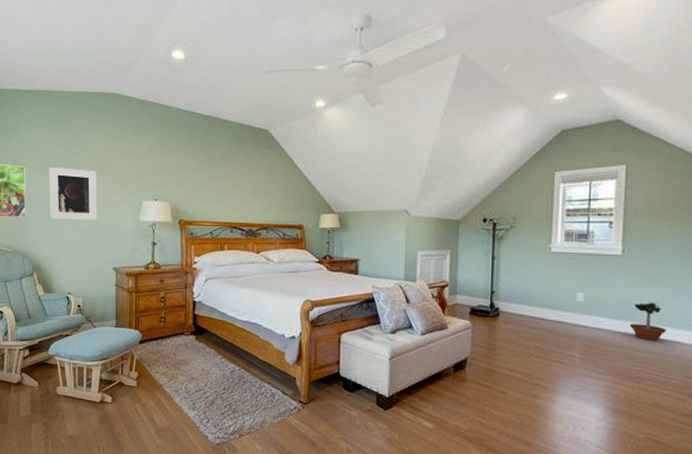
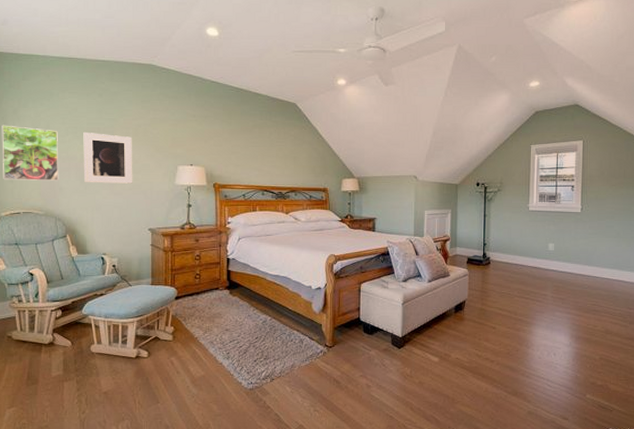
potted tree: present [629,300,666,341] -> none [587,248,613,280]

